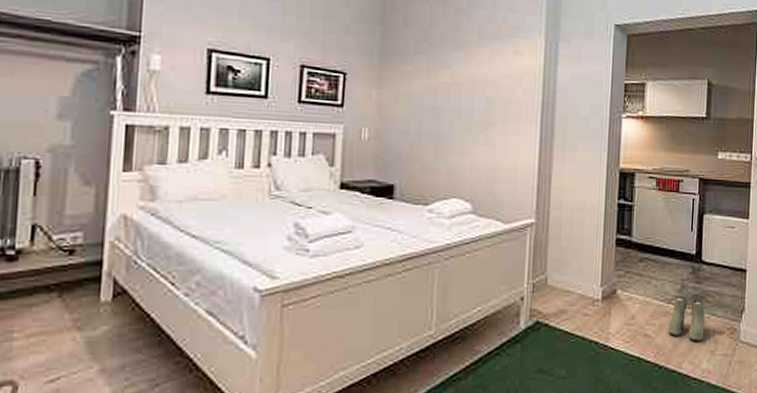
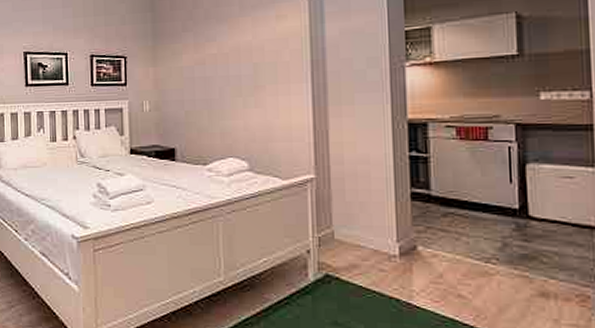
boots: present [668,295,706,341] -> none [489,254,543,307]

